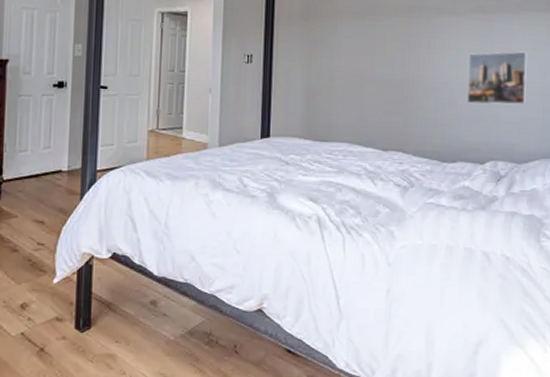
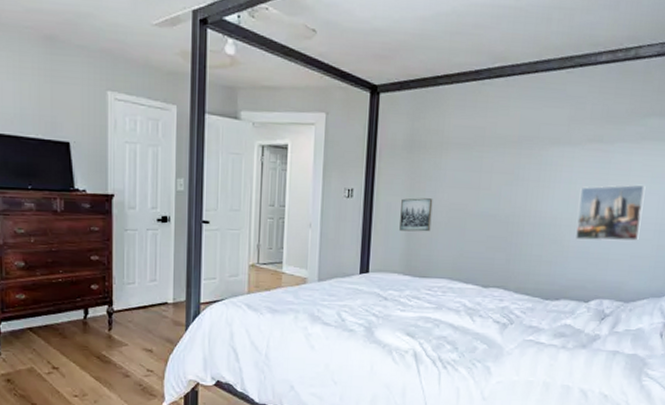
wall art: none [299,63,331,97] -> present [399,198,433,232]

